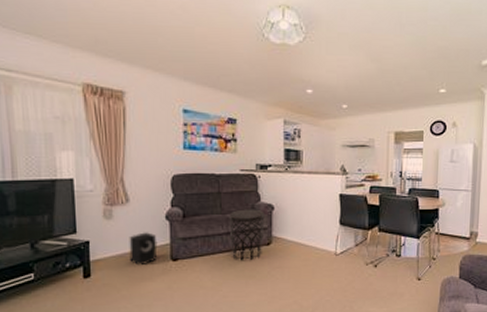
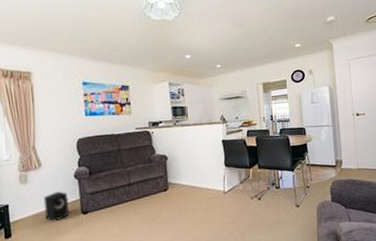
side table: present [229,209,265,261] -> none [129,160,161,208]

